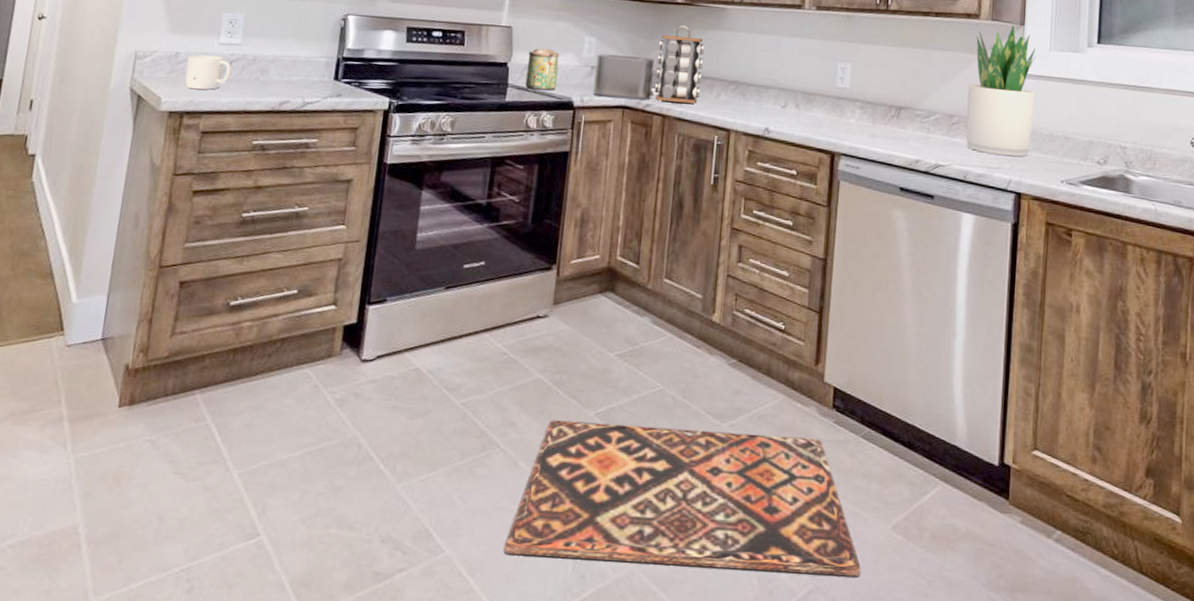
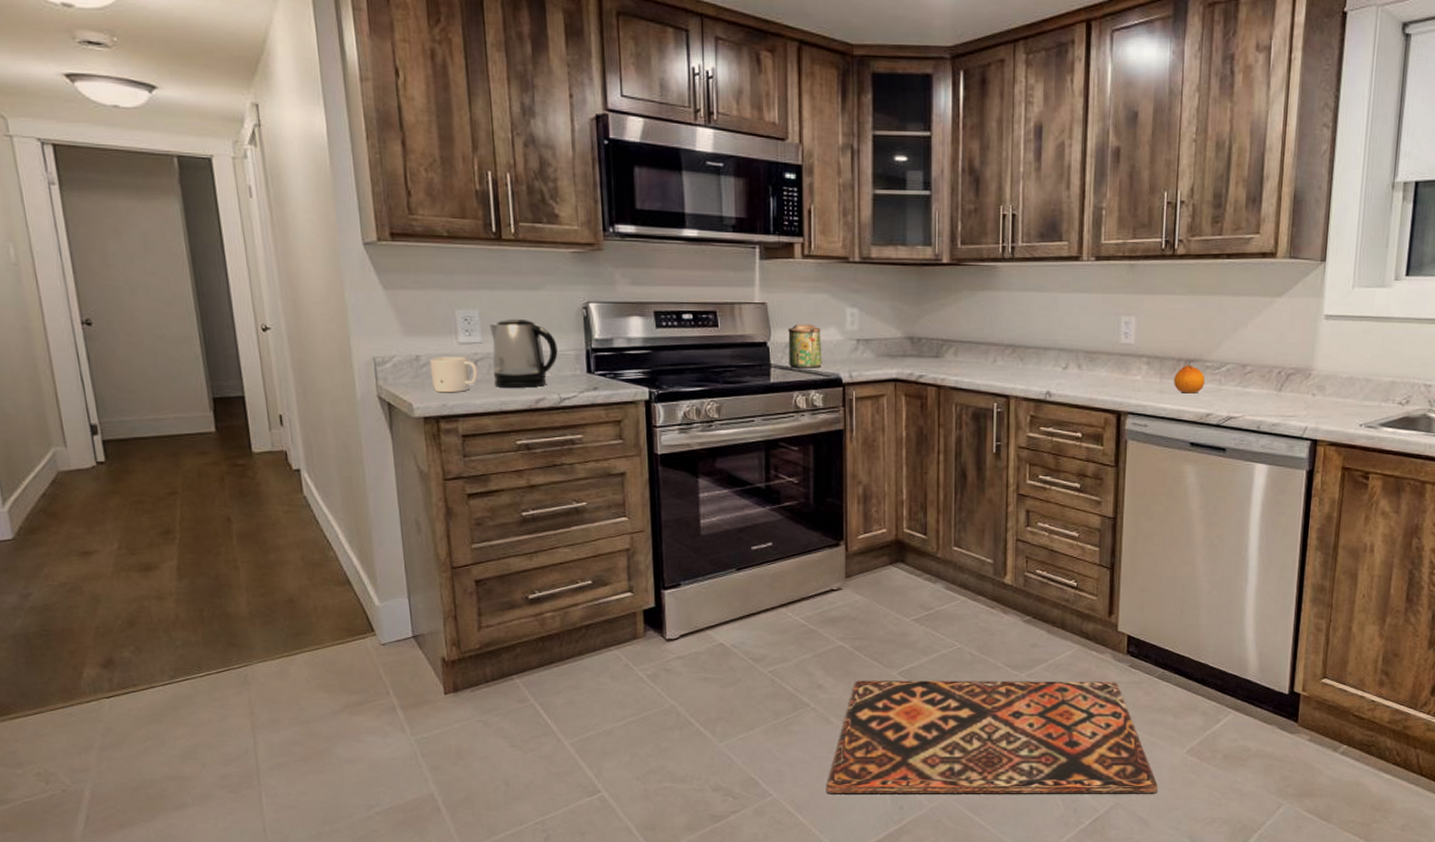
kettle: none [243,24,311,90] -> present [489,318,558,388]
toaster: present [593,53,657,100] -> none [861,325,927,372]
spice rack: present [654,26,705,104] -> none [926,289,976,372]
fruit: none [885,111,915,140] -> present [1174,364,1205,394]
planter: present [966,24,1036,157] -> none [1260,261,1338,403]

